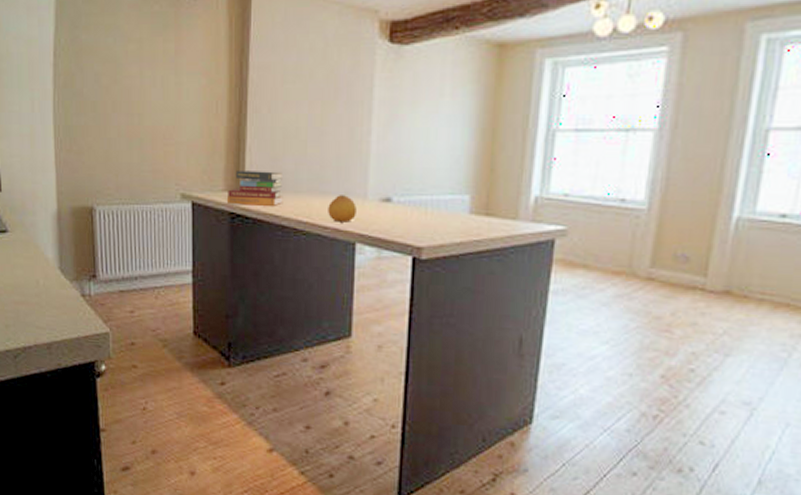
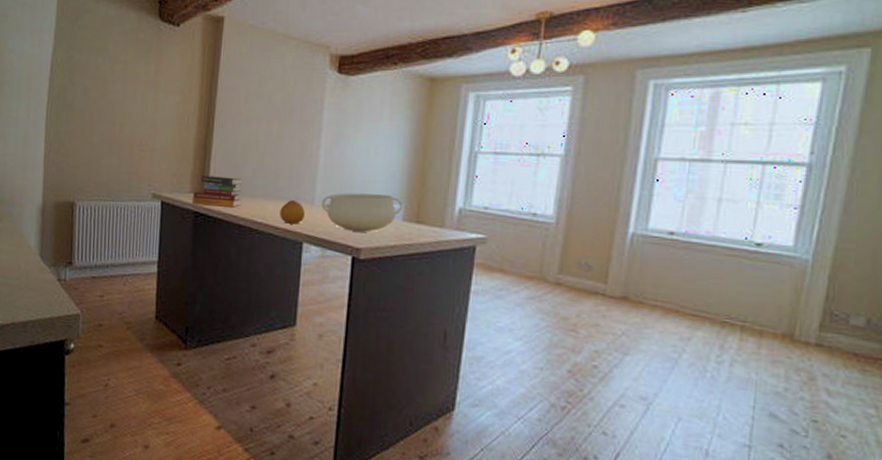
bowl: none [376,184,469,228] -> present [322,193,402,232]

